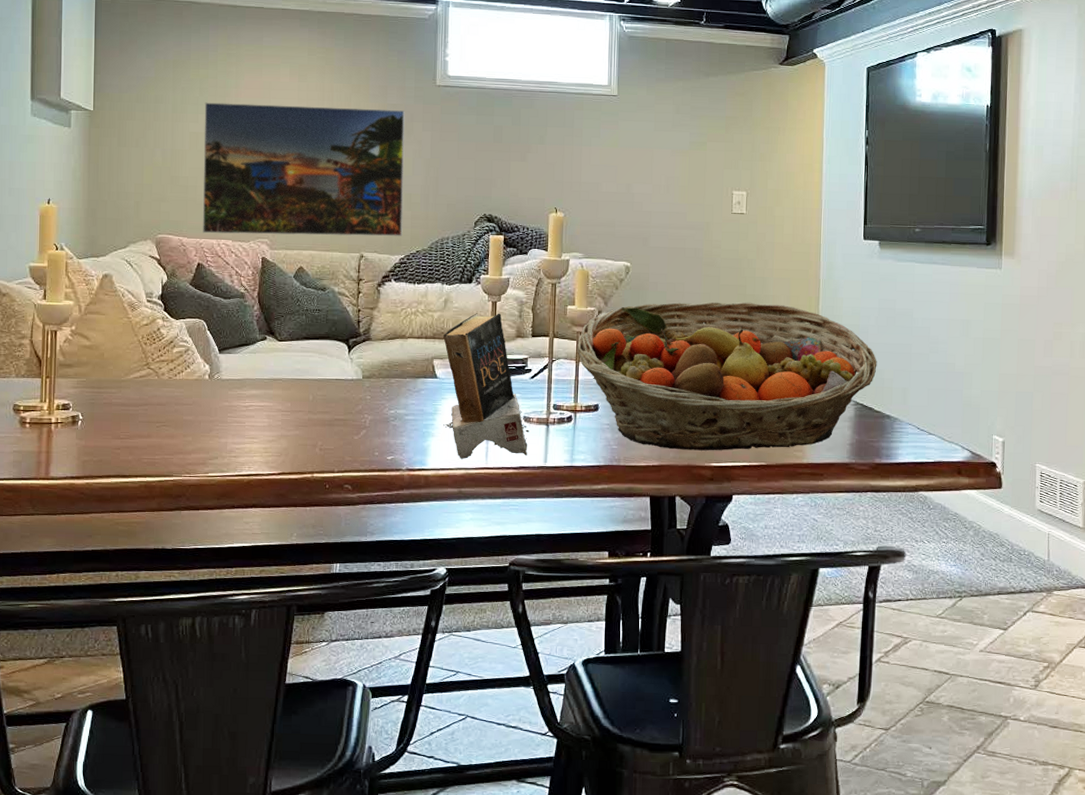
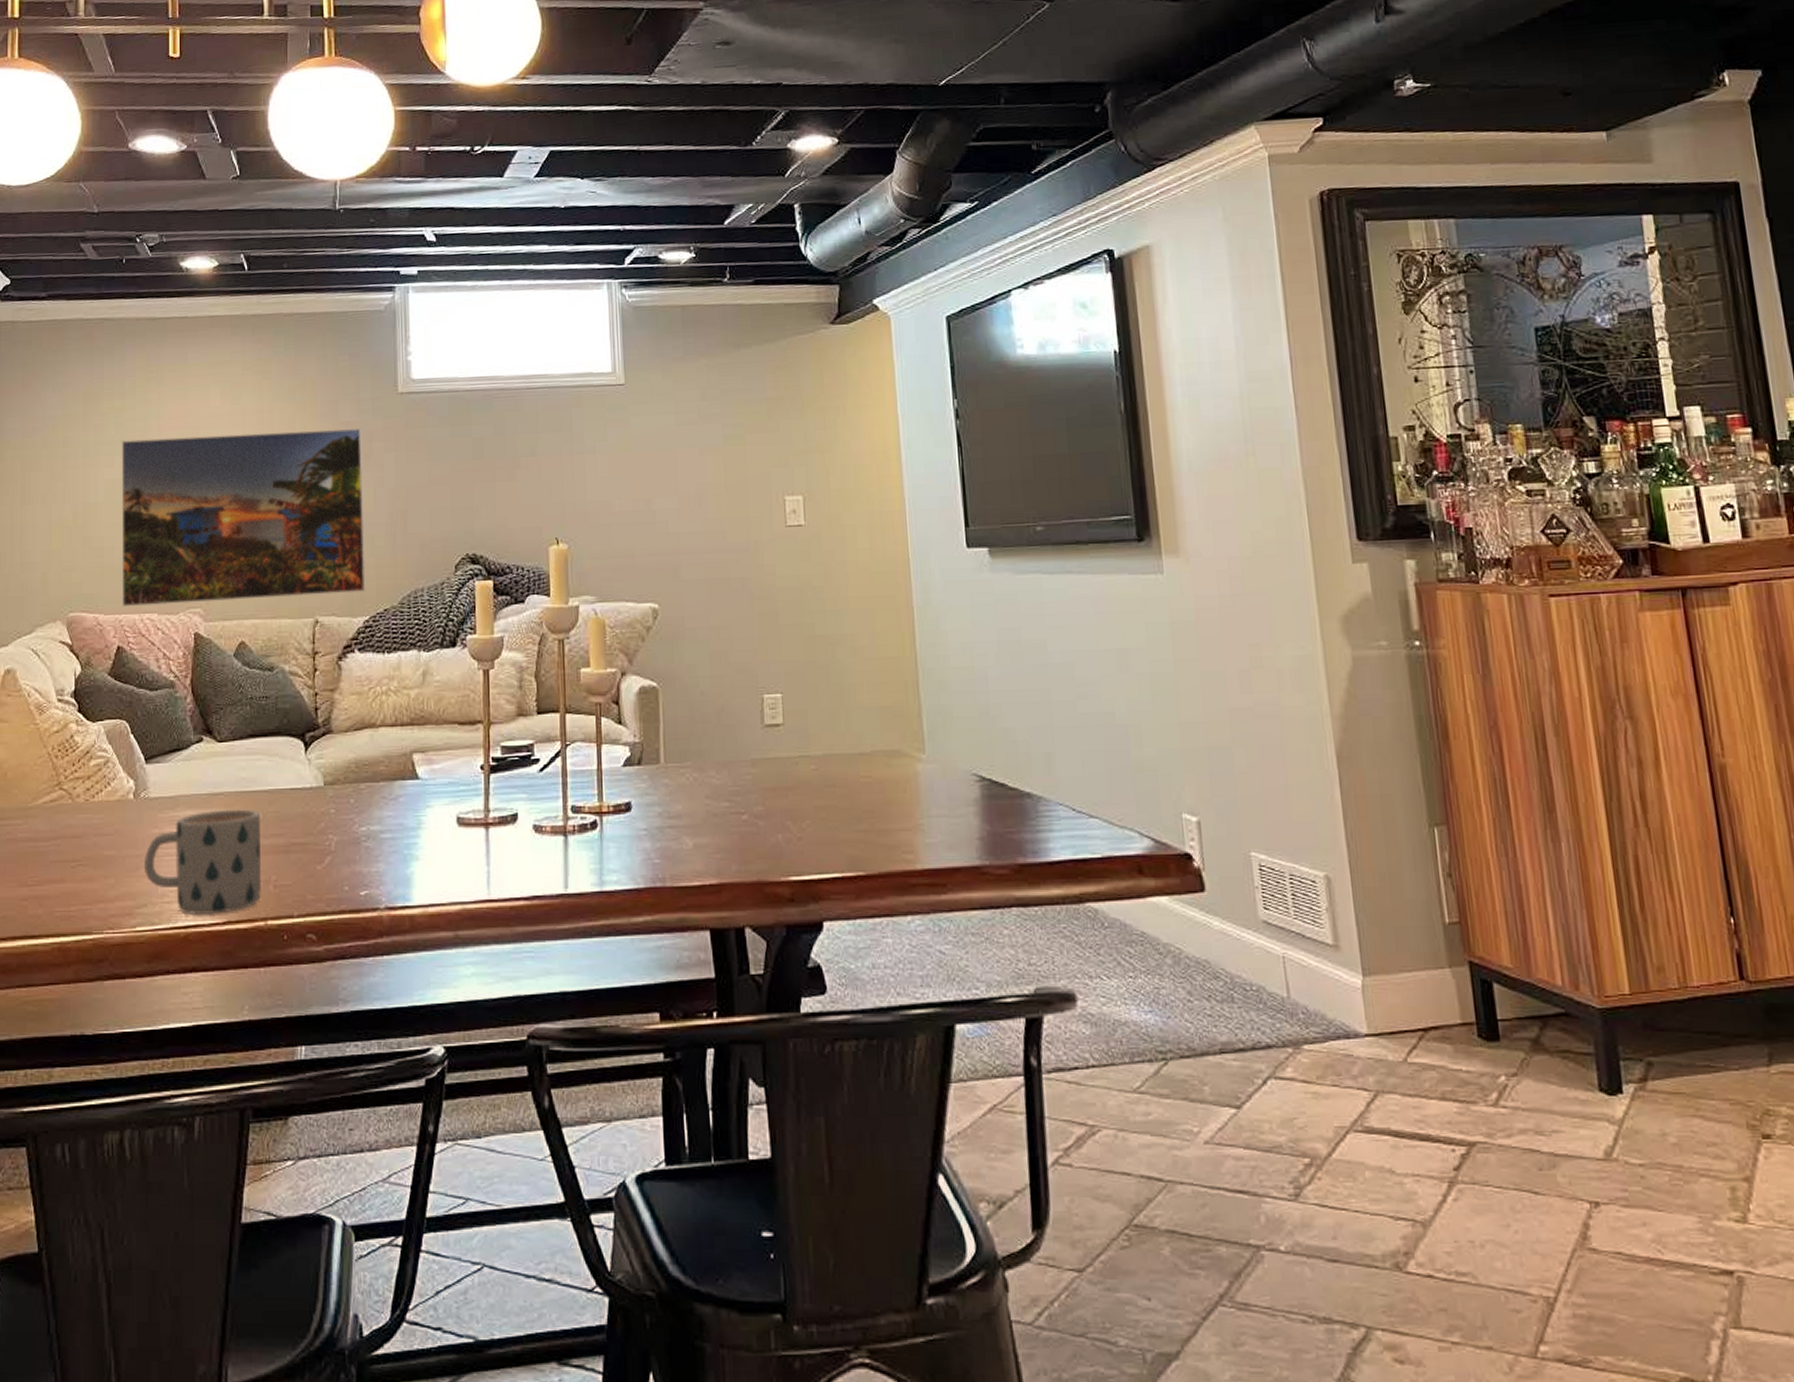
mug: none [216,391,311,468] -> present [145,809,261,916]
book: present [443,313,529,459] -> none [424,684,542,889]
fruit basket: present [577,302,877,451] -> none [597,645,1005,860]

